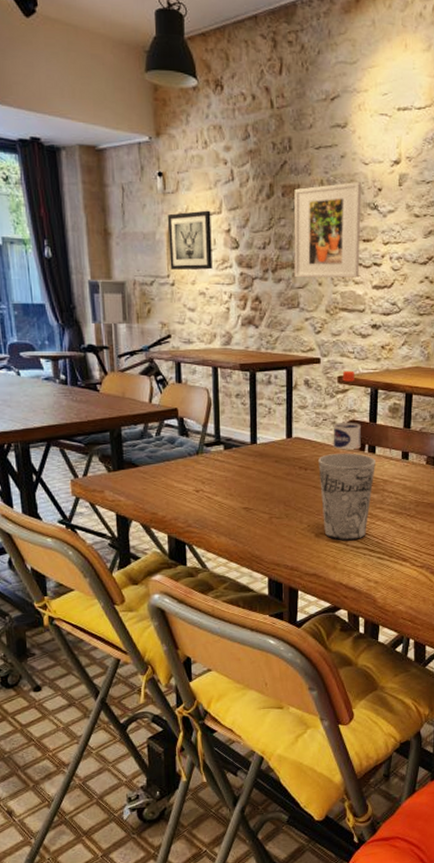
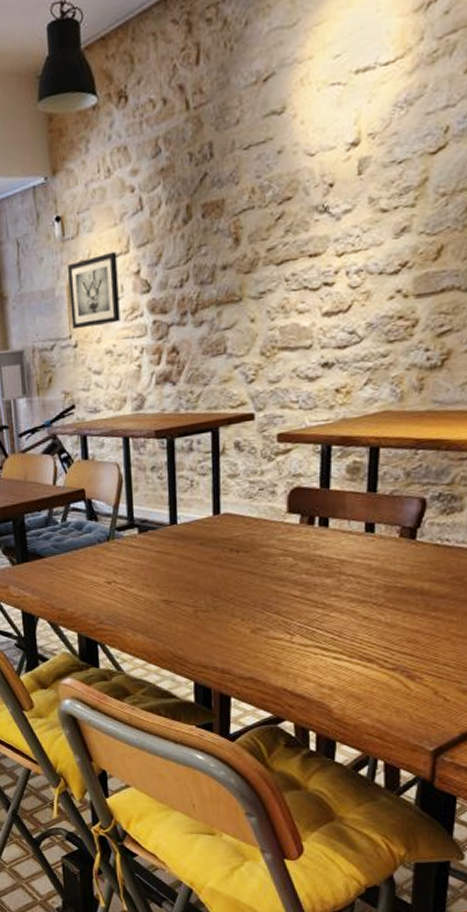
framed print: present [294,182,362,278] -> none [218,180,307,317]
cup: present [318,453,375,541] -> none [254,528,329,638]
water bottle: present [333,370,361,450] -> none [272,424,309,526]

